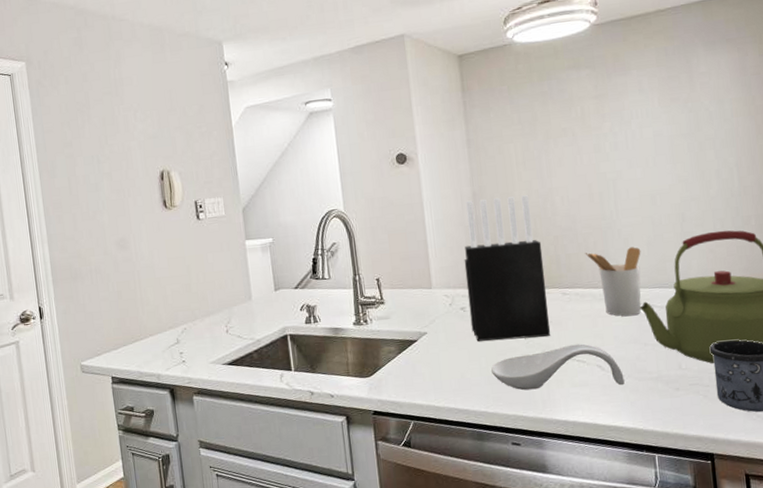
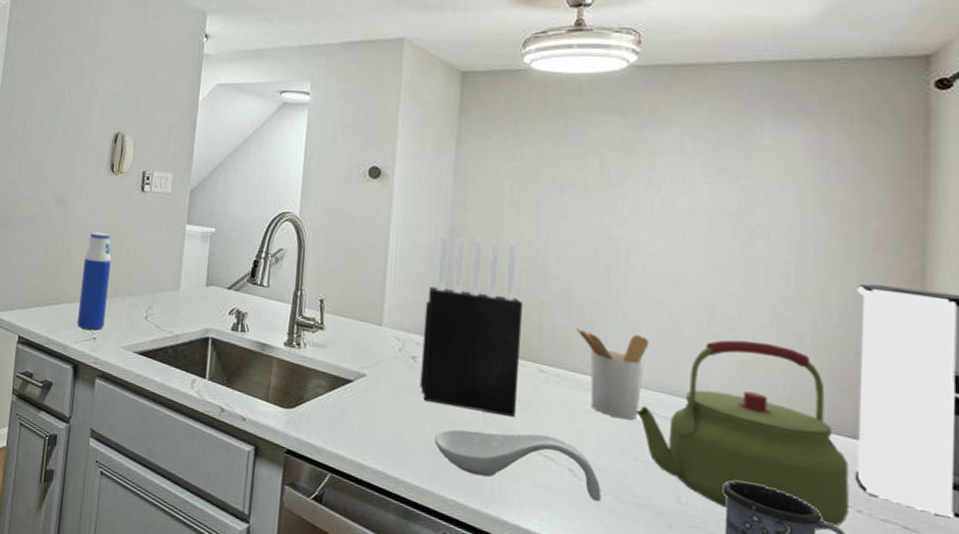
water bottle: none [157,265,190,356] -> present [77,232,112,330]

